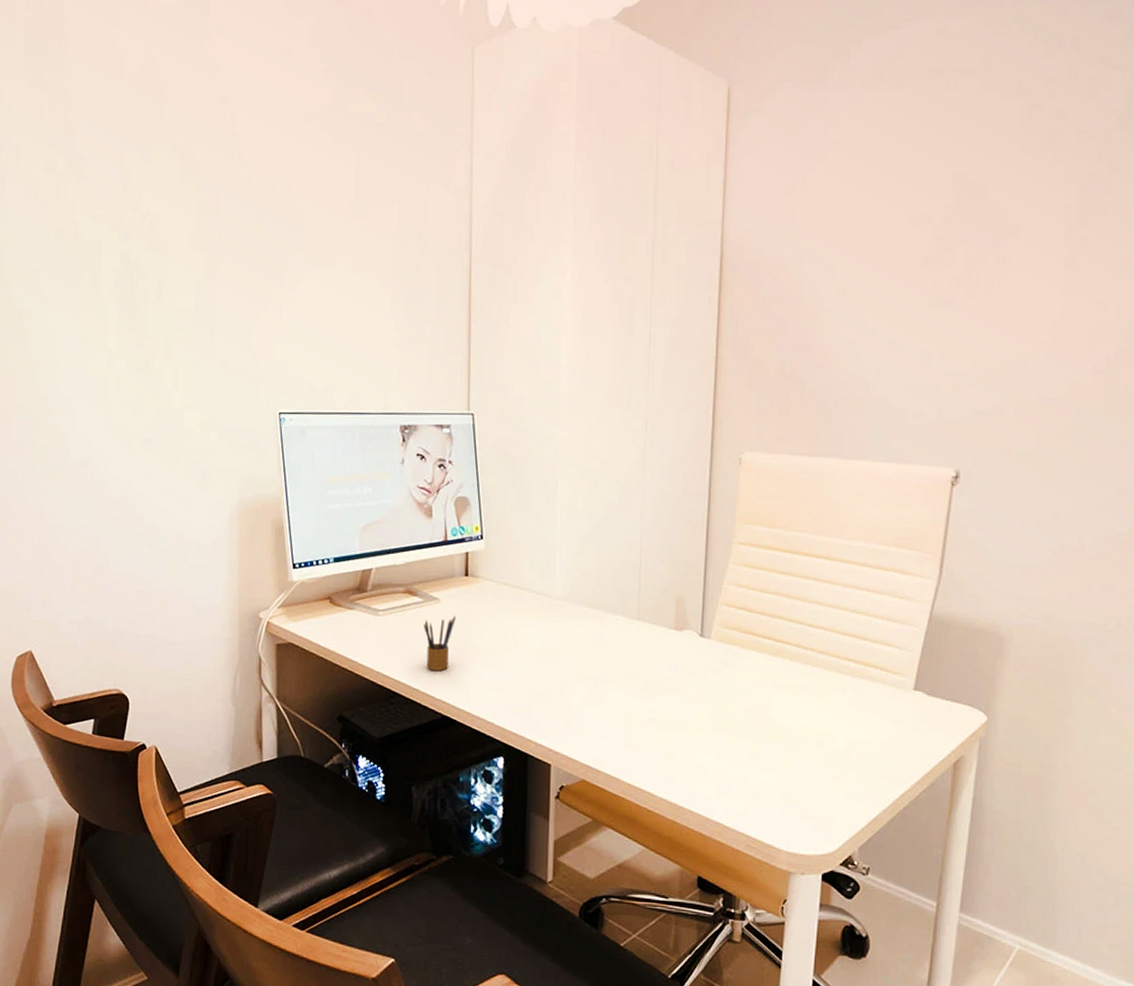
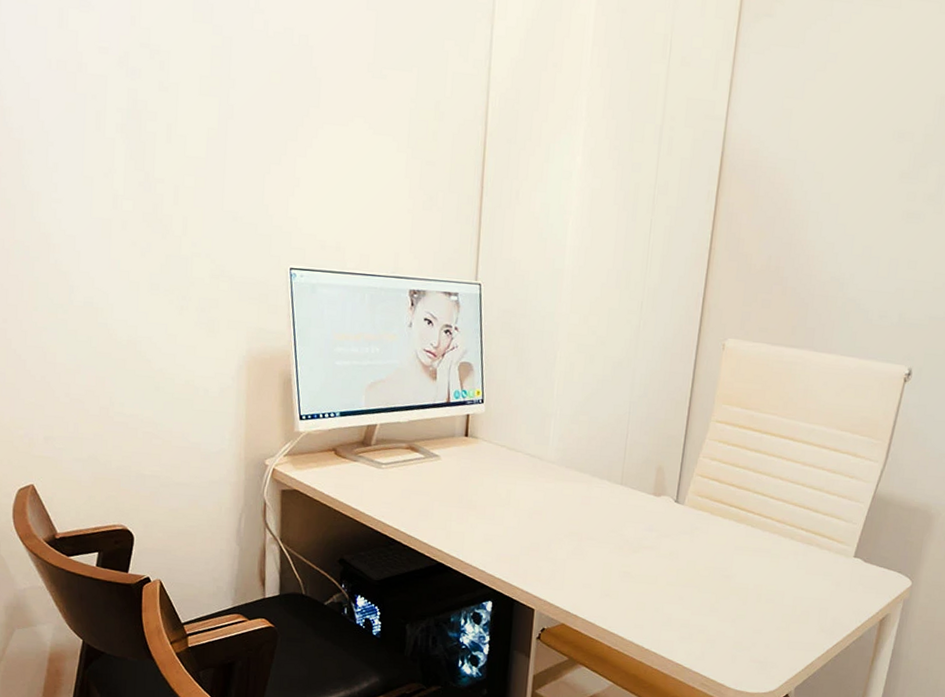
pencil box: present [424,616,456,672] -> none [424,472,454,523]

